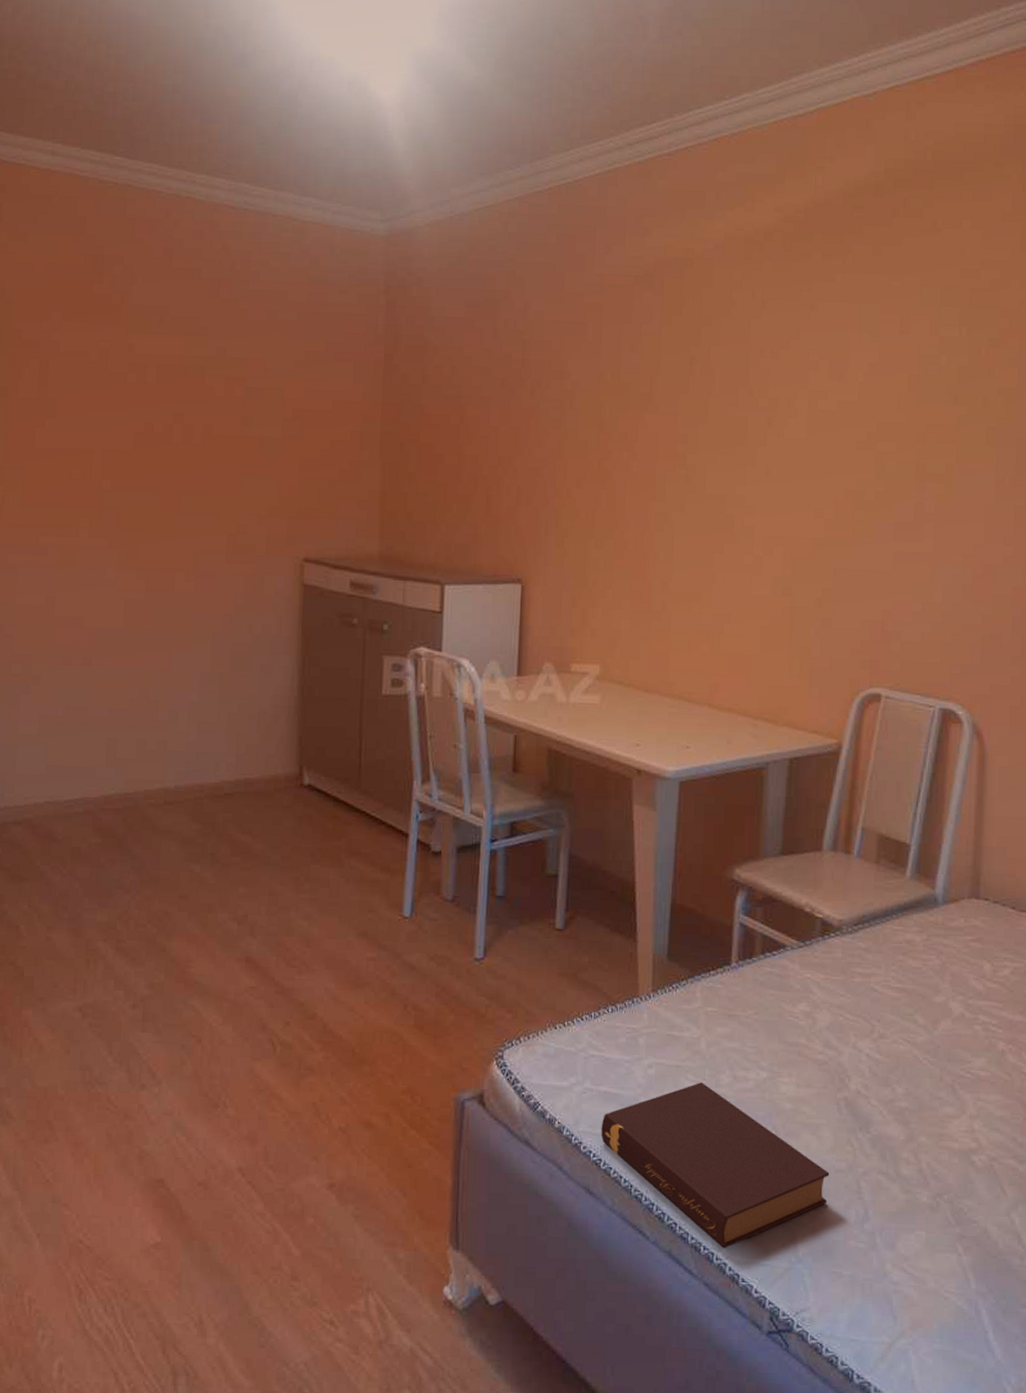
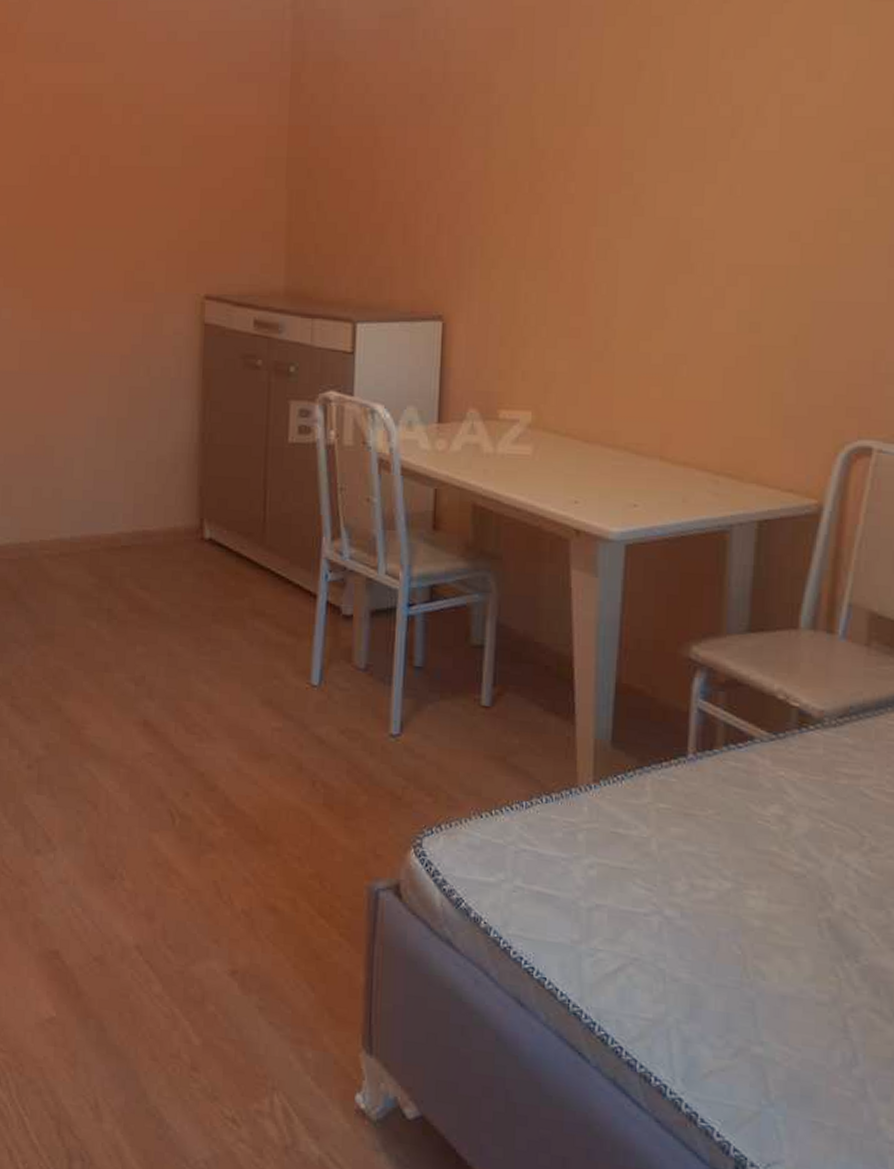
book: present [601,1082,830,1249] -> none [533,888,809,1083]

